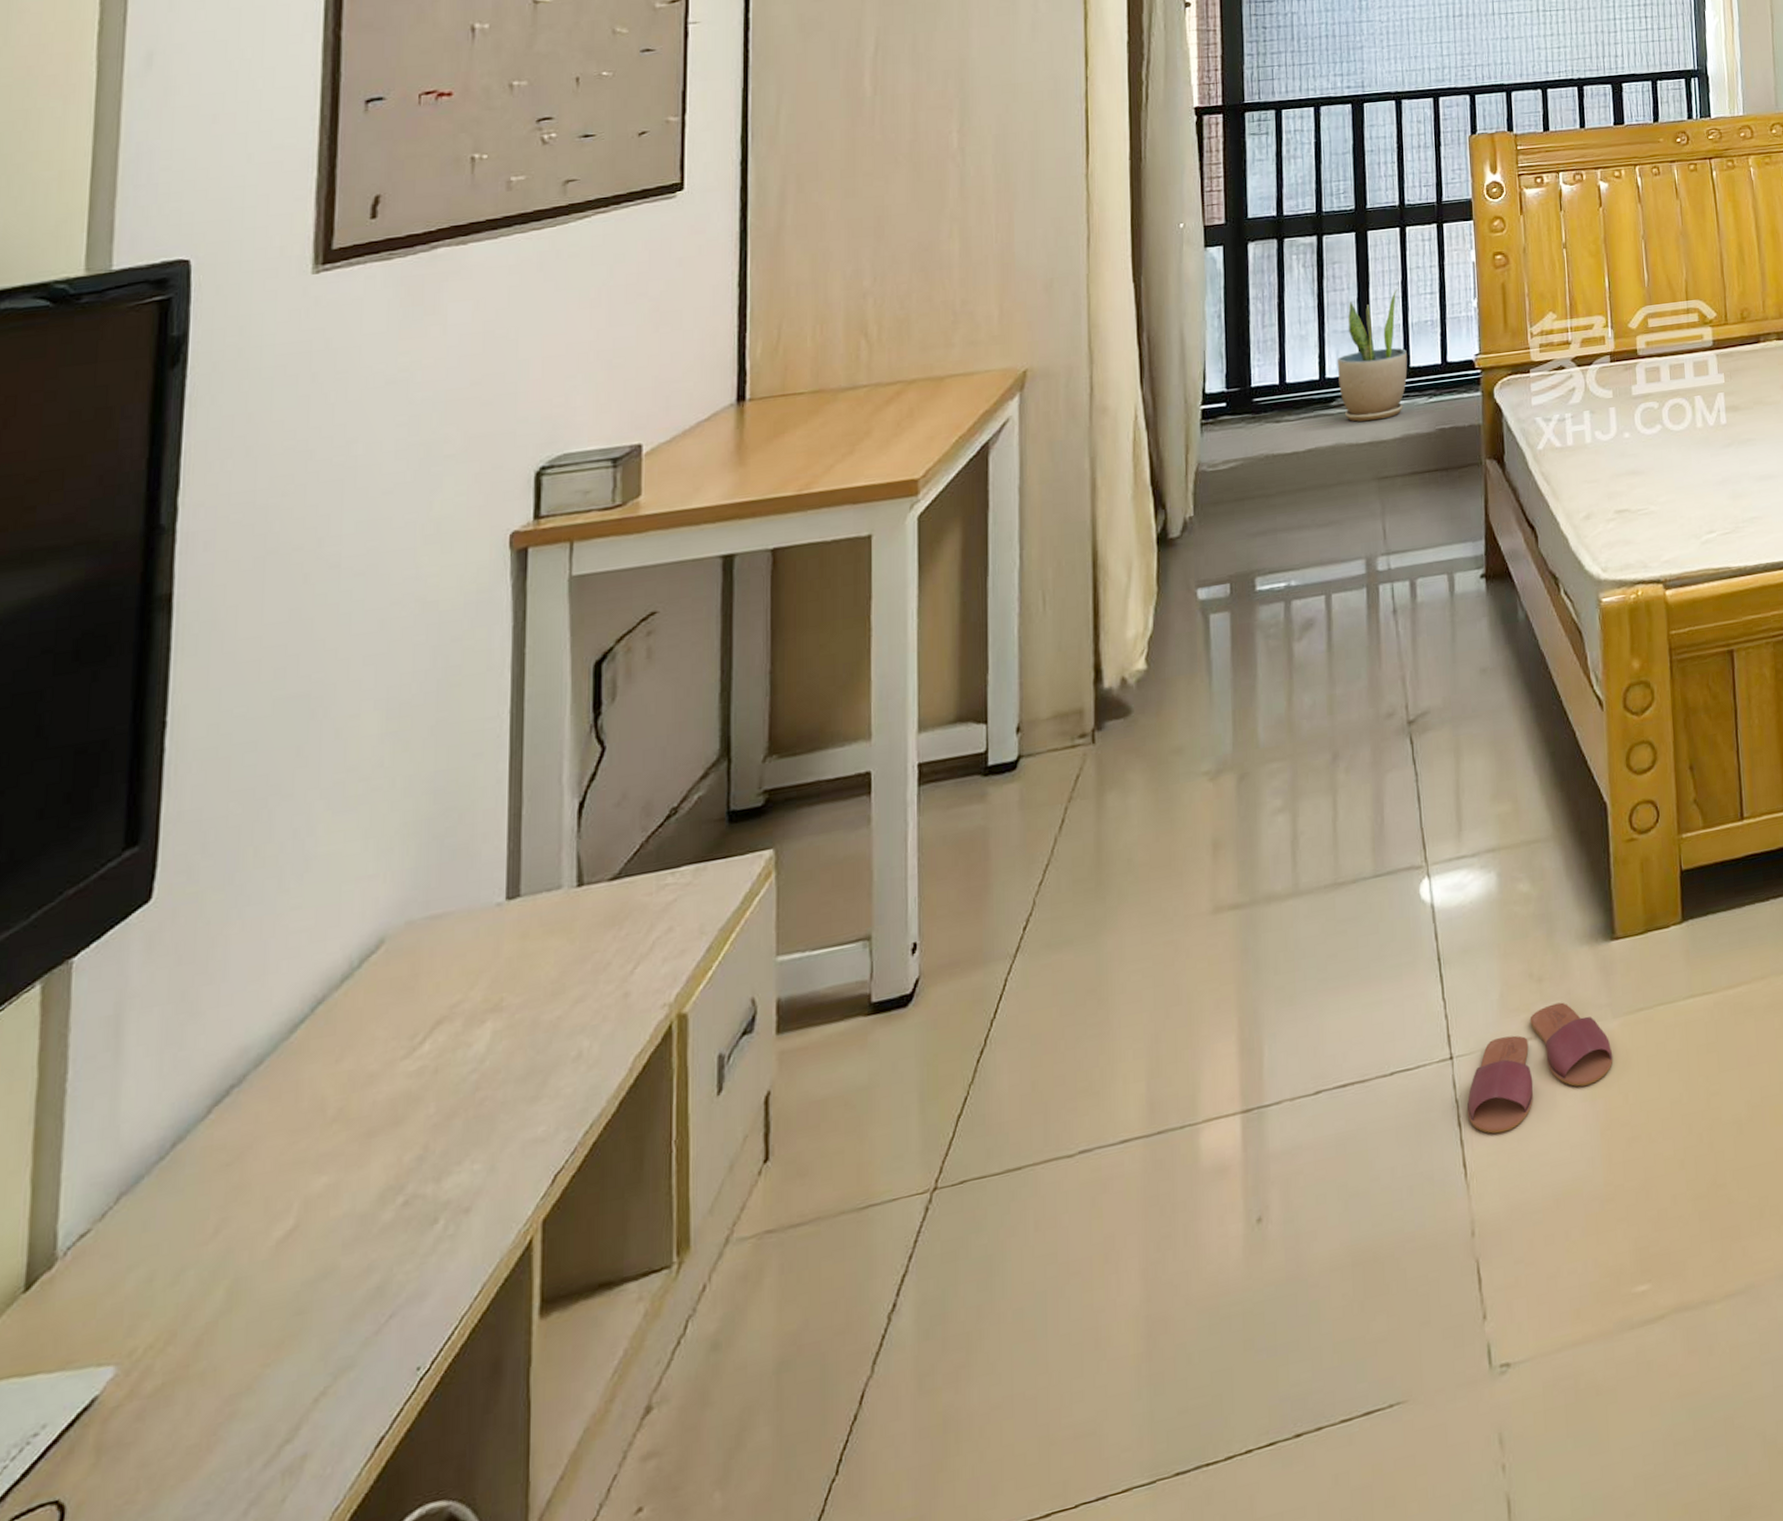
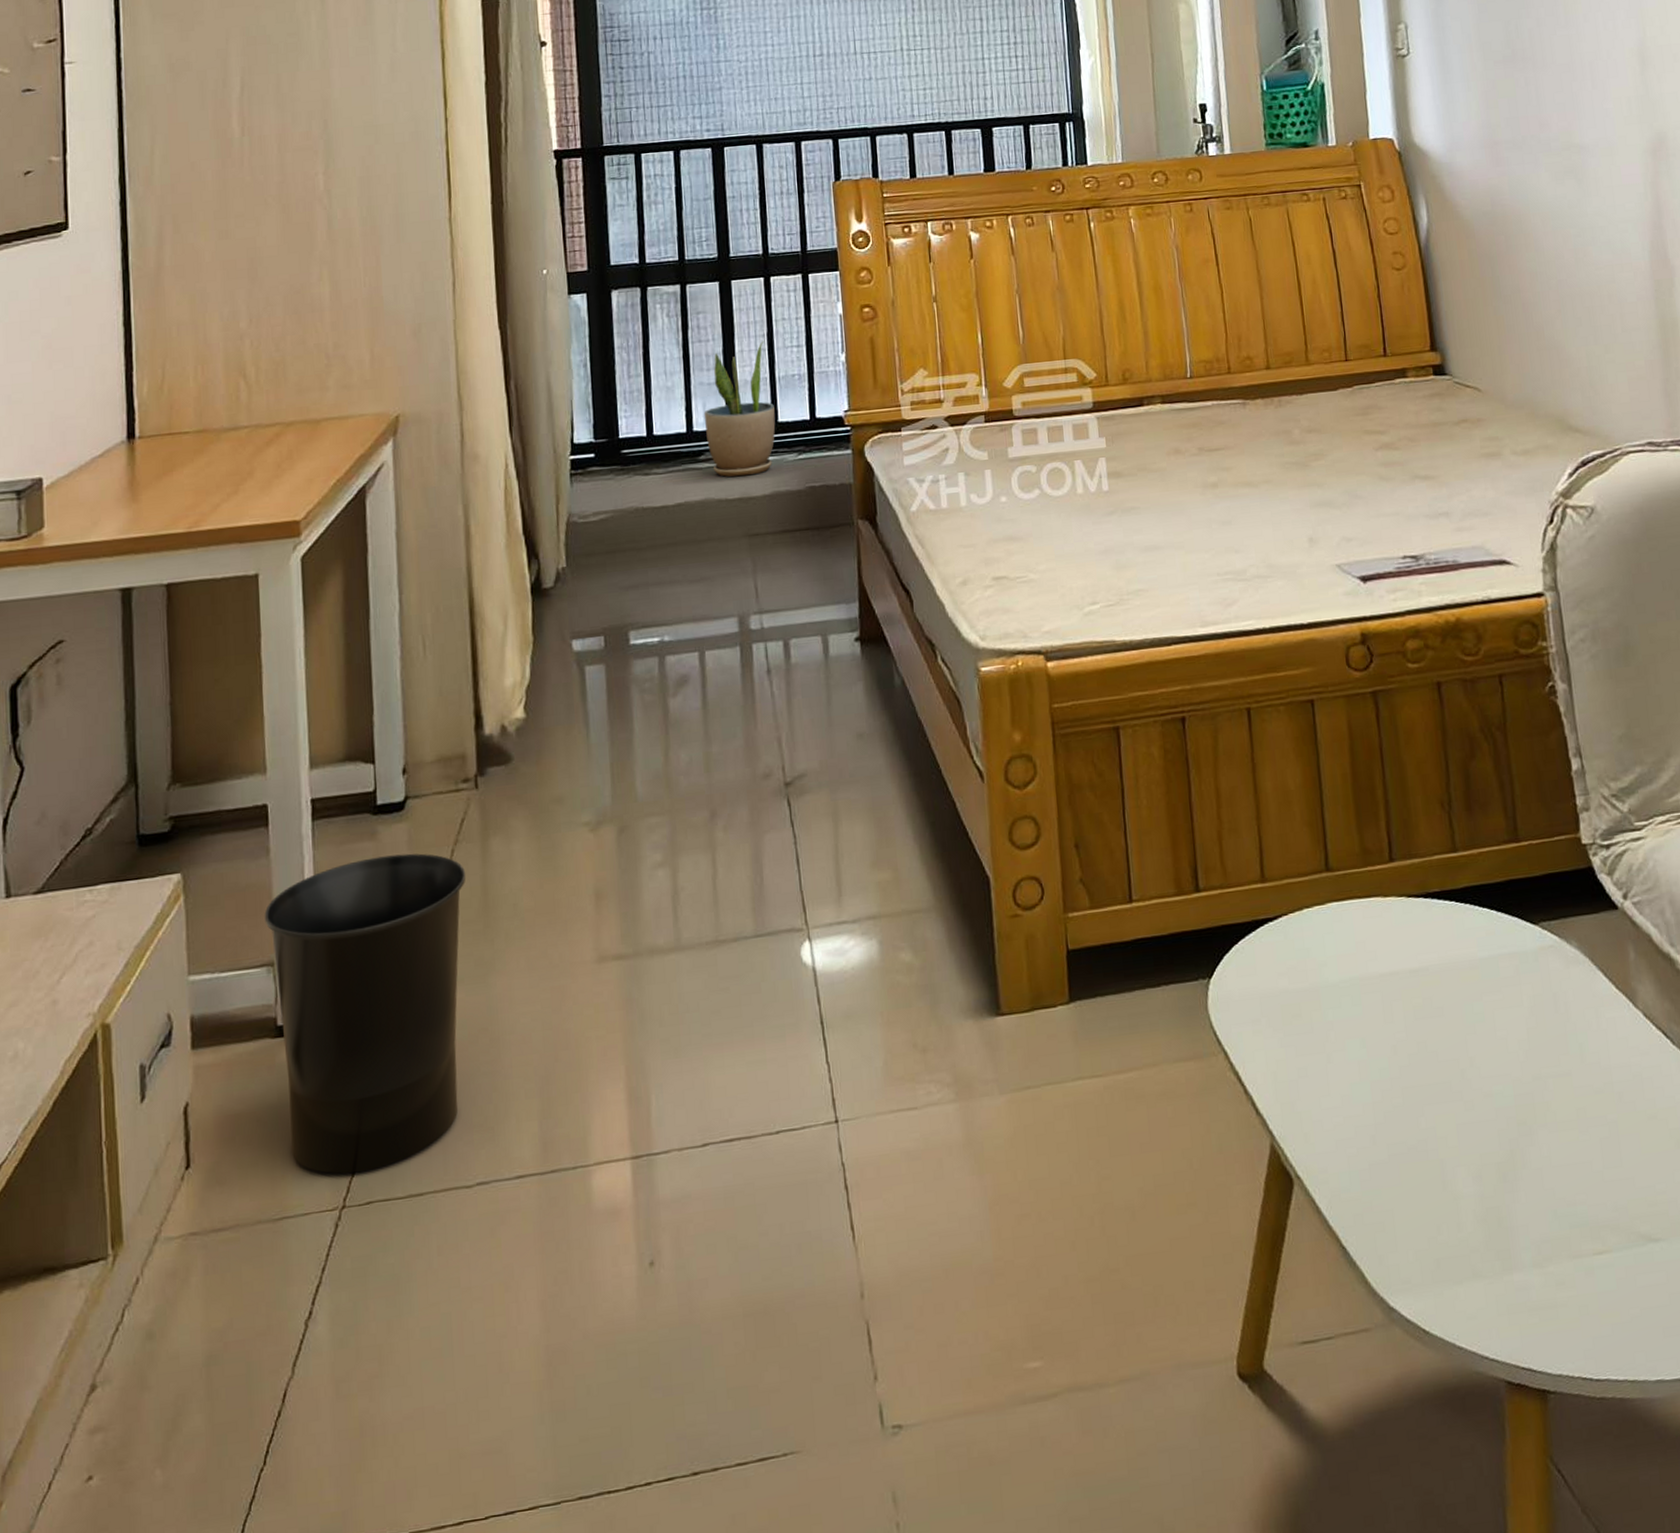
waste bin: none [862,813,1079,1155] -> present [264,853,466,1174]
slippers: present [1467,1002,1614,1134] -> none [853,1074,1001,1200]

